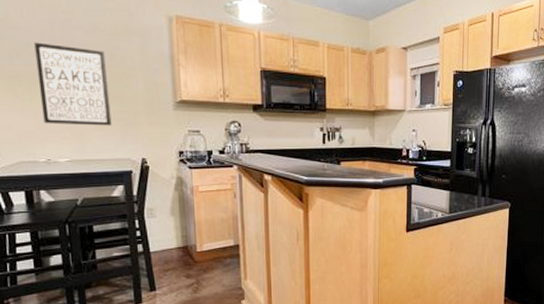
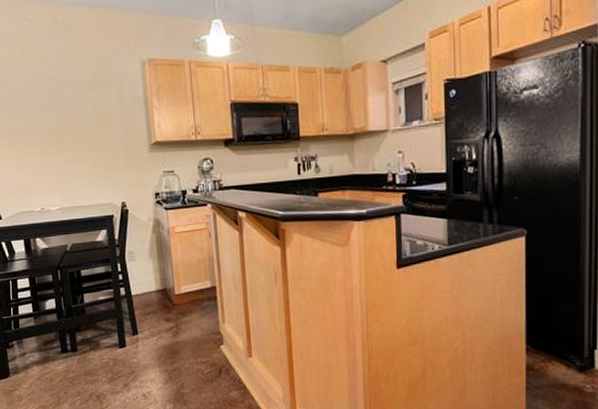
wall art: present [34,42,112,126] -> none [29,100,95,176]

